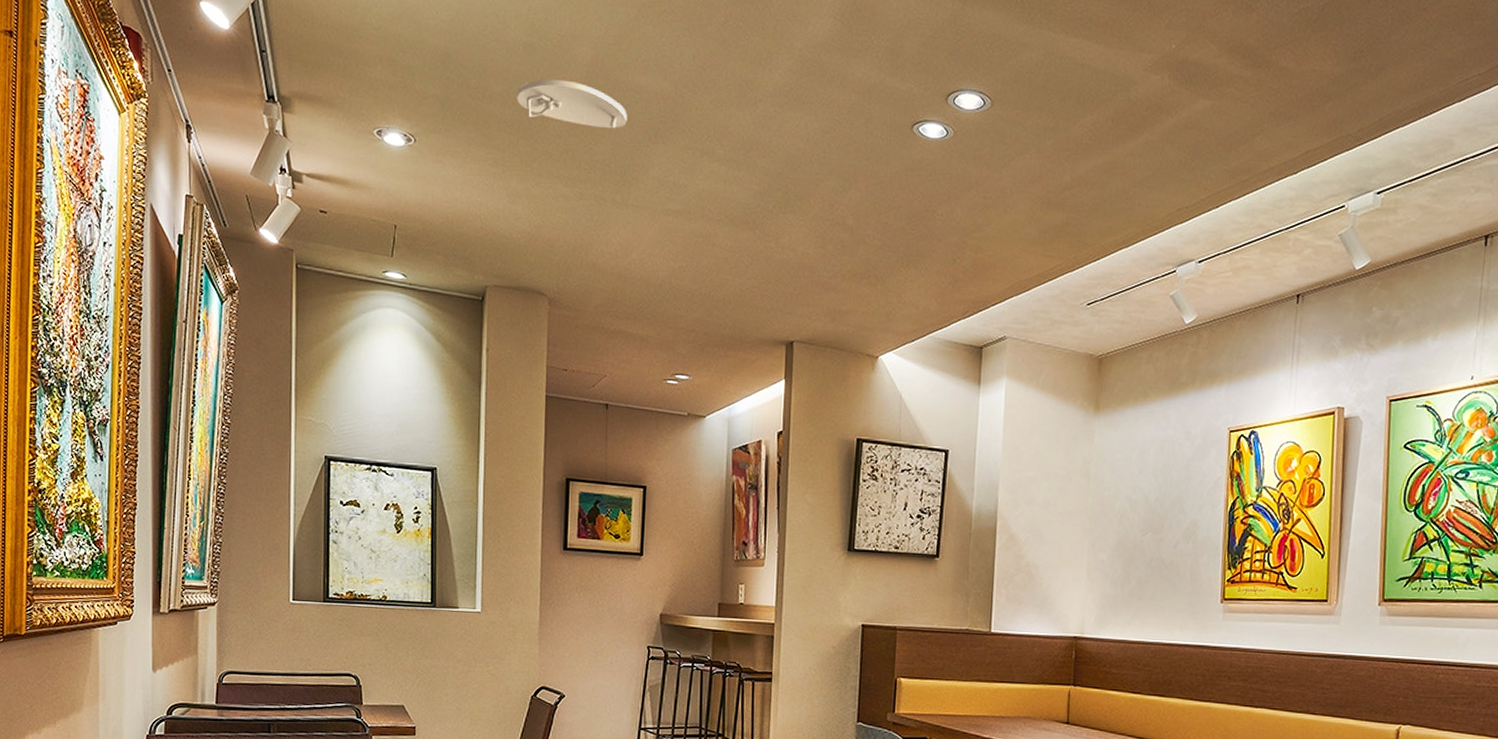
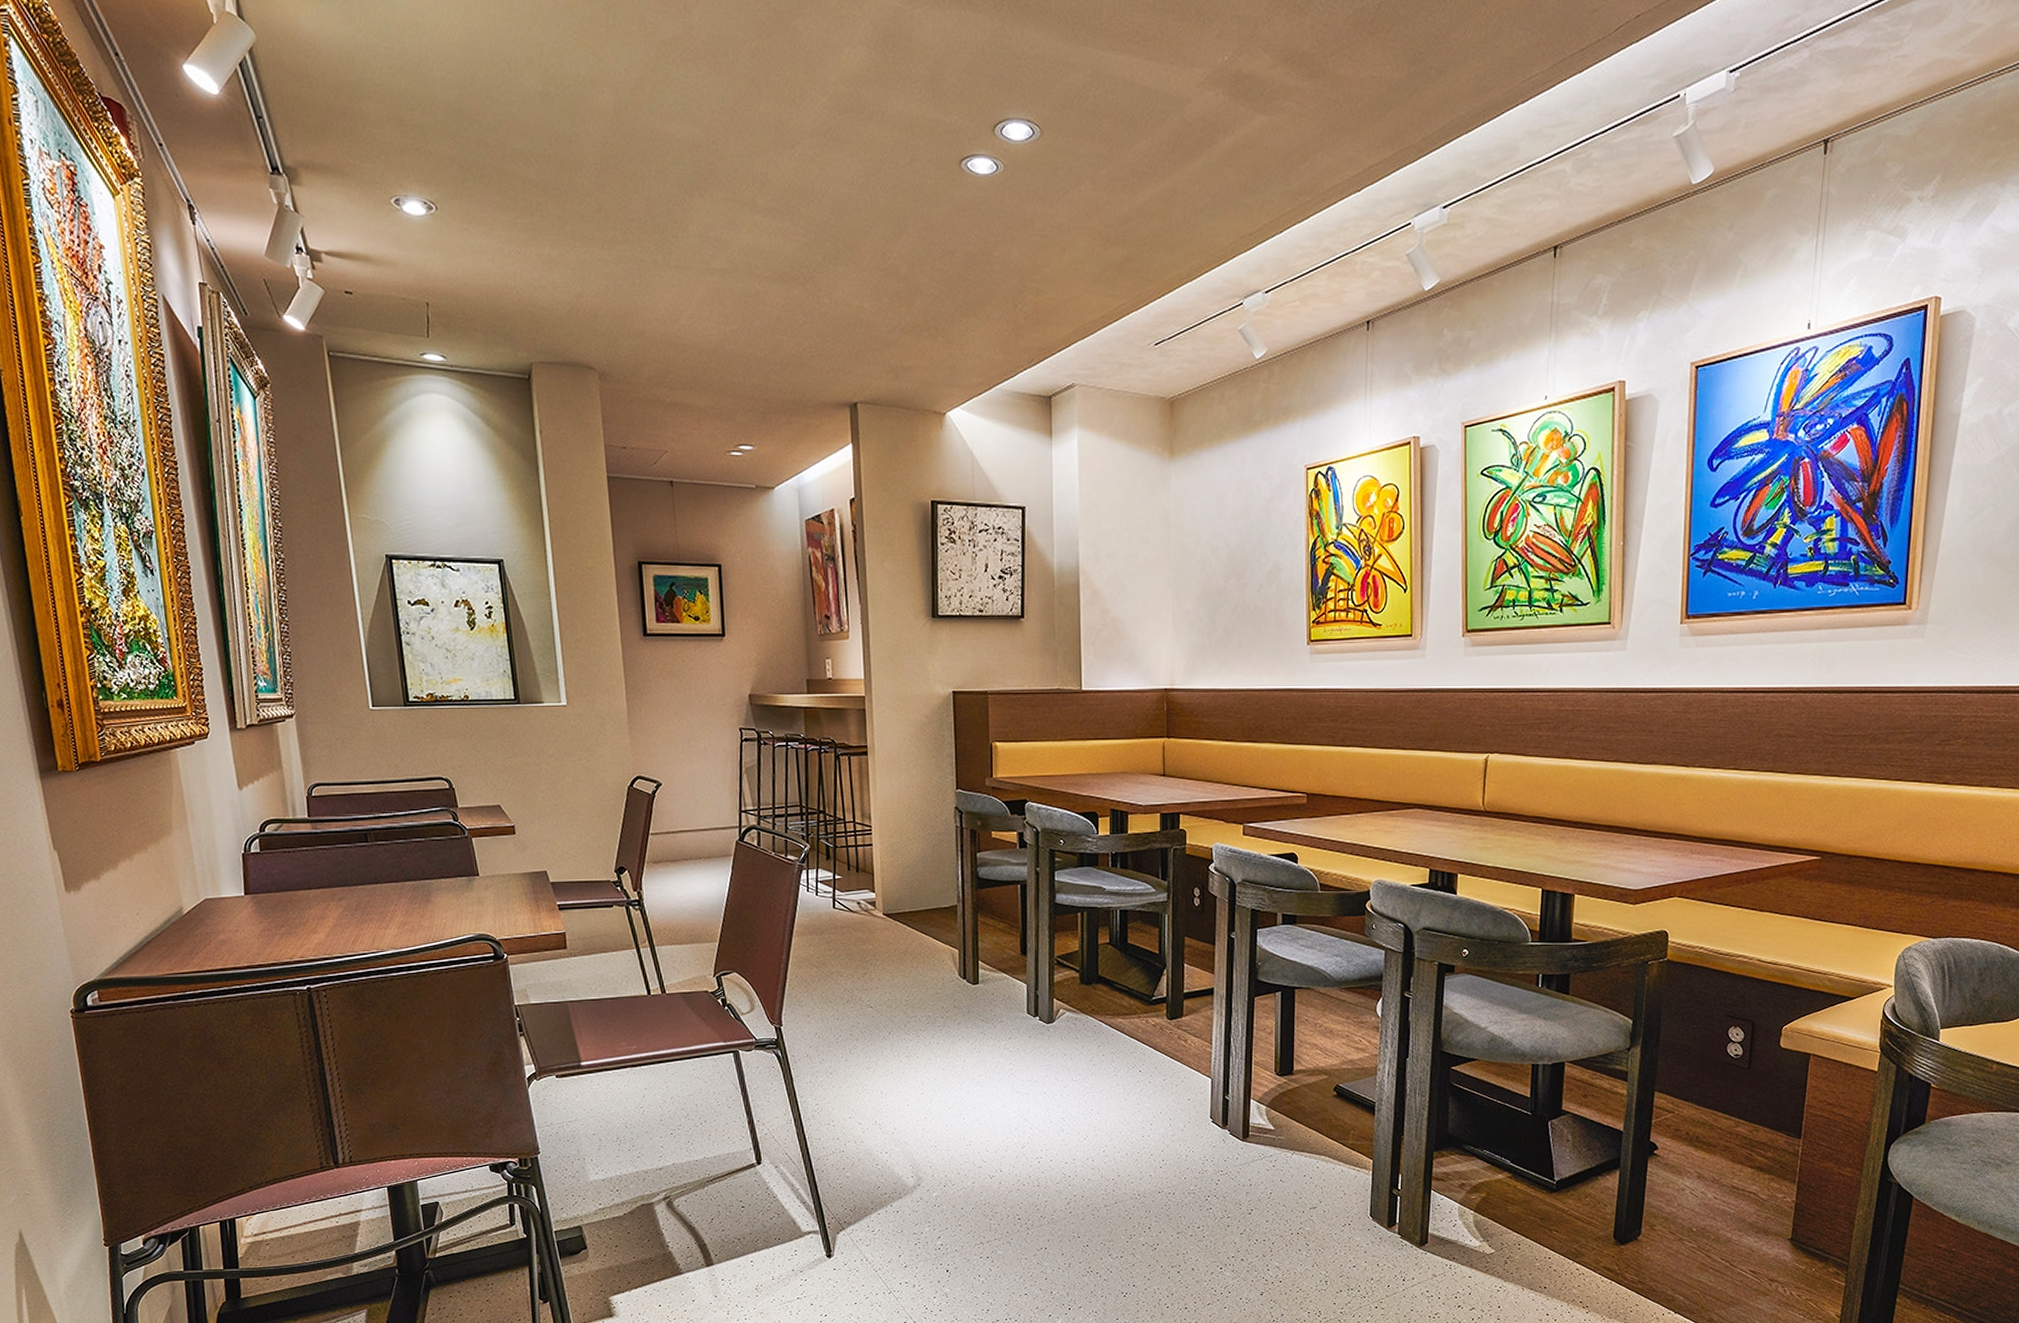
smoke detector: present [517,79,627,129] -> none [539,131,660,184]

